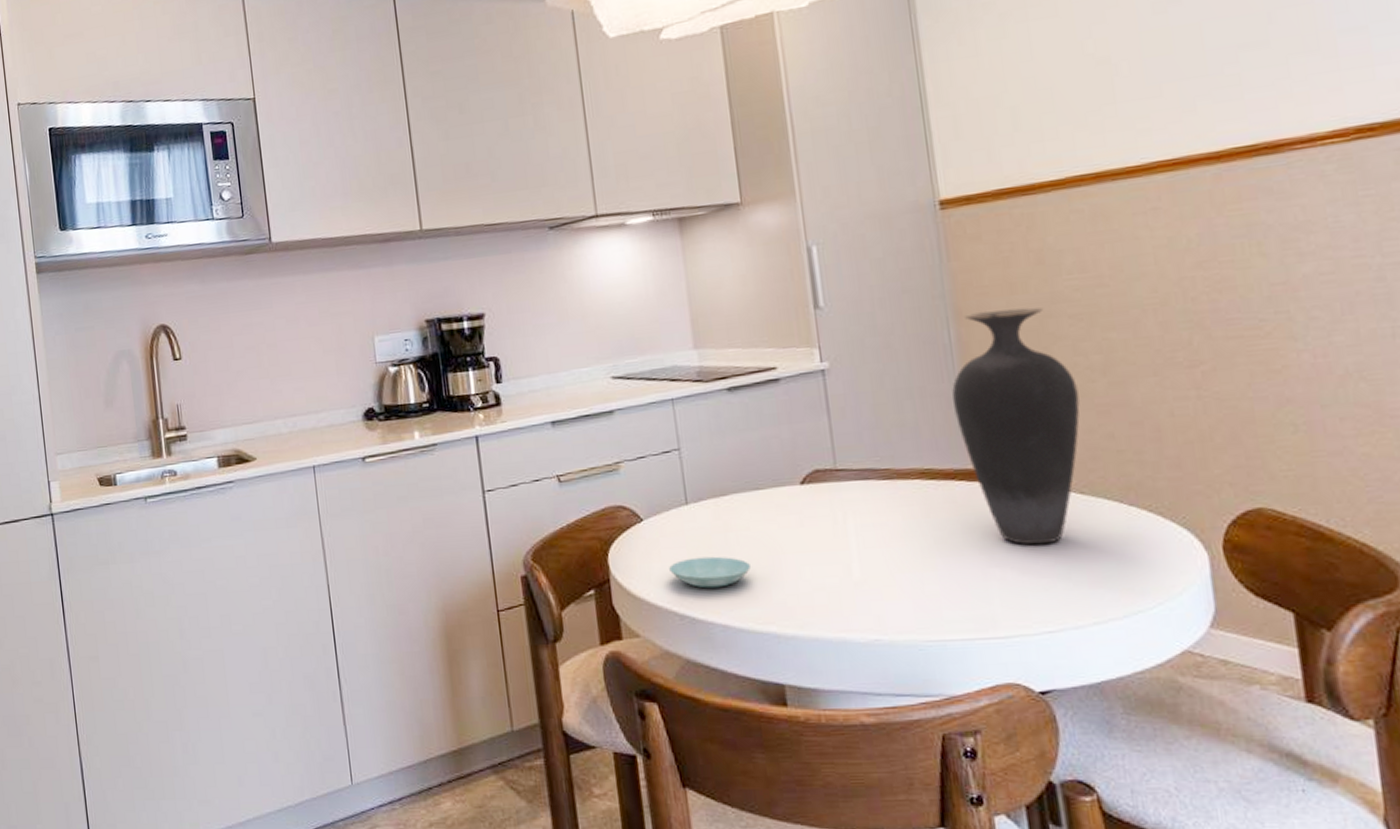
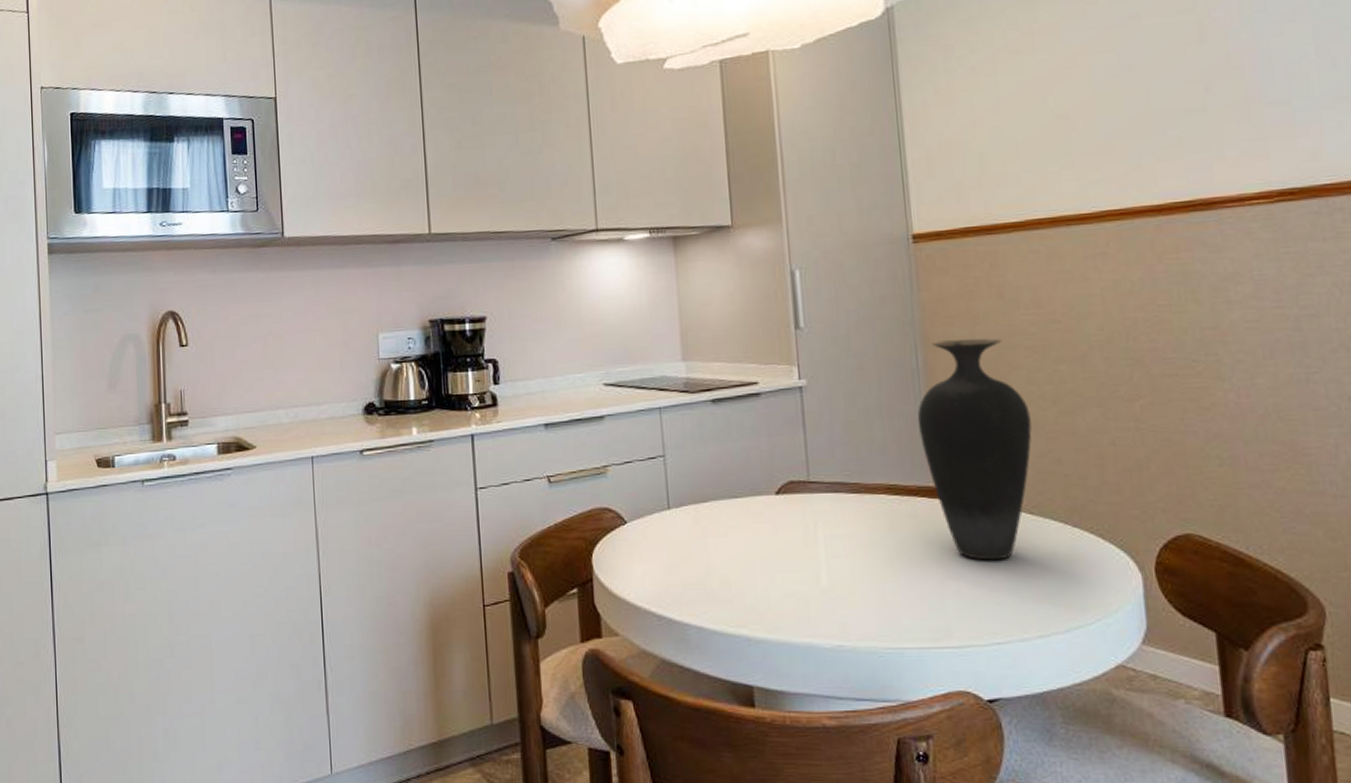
saucer: present [669,556,752,589] -> none [649,560,727,591]

